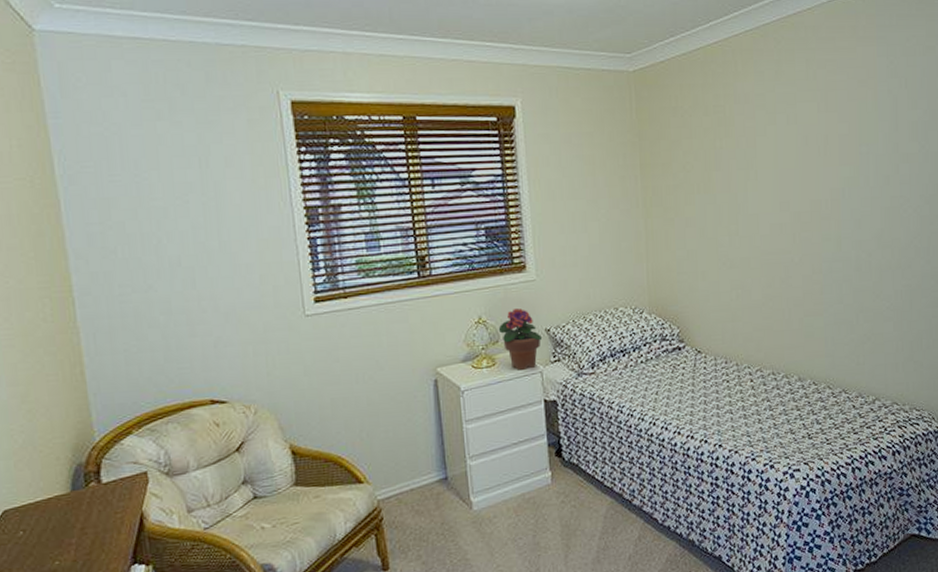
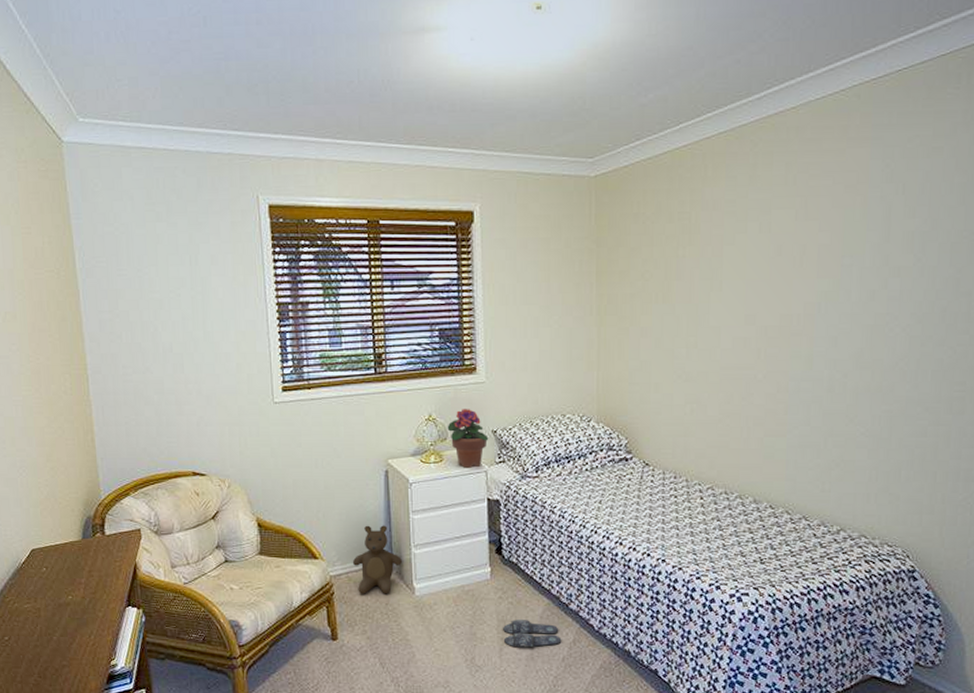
teddy bear: none [402,438,457,516] -> present [352,525,402,595]
slippers: none [567,521,627,553] -> present [503,620,562,649]

